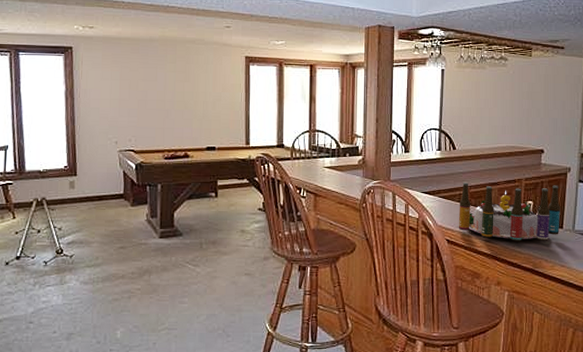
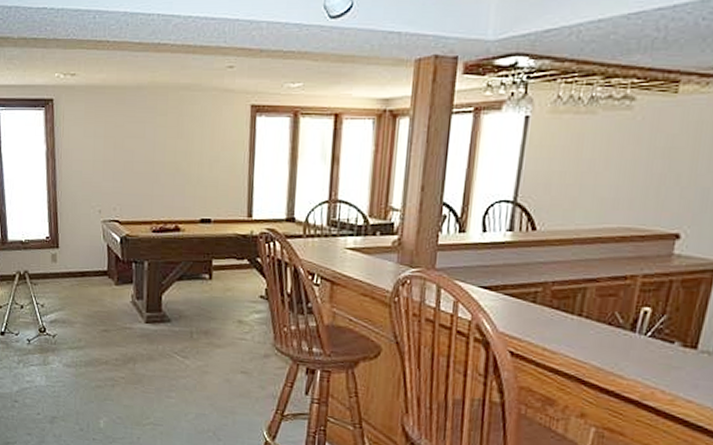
beer bottle: present [458,182,560,241] -> none [528,276,699,364]

